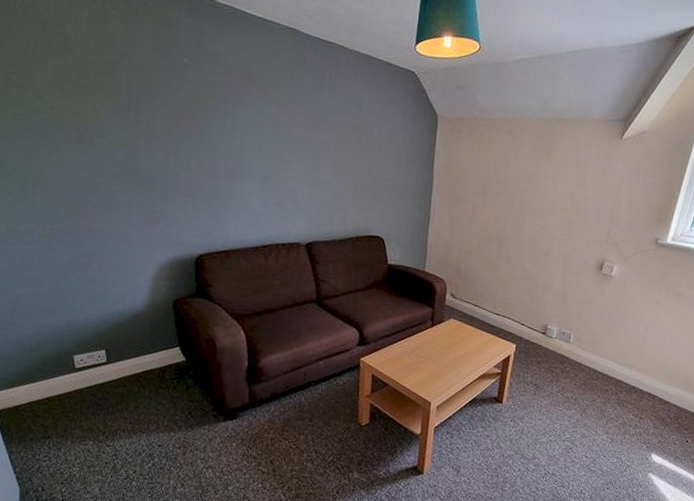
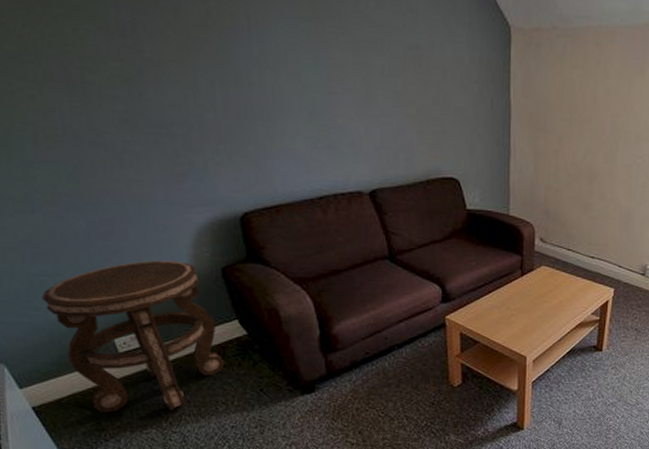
side table: none [22,290,163,425] -> present [41,260,226,413]

